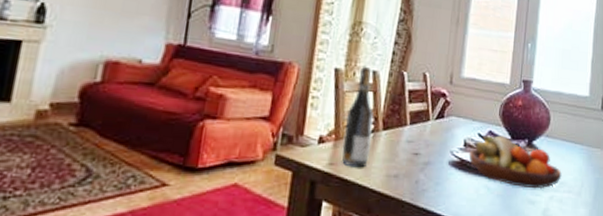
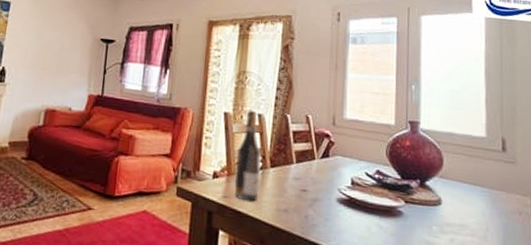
fruit bowl: present [468,134,562,189] -> none [357,173,462,231]

